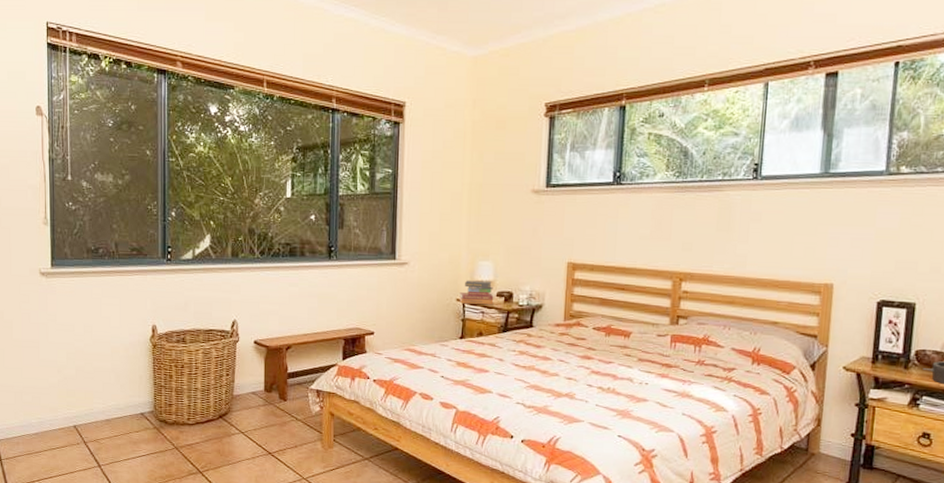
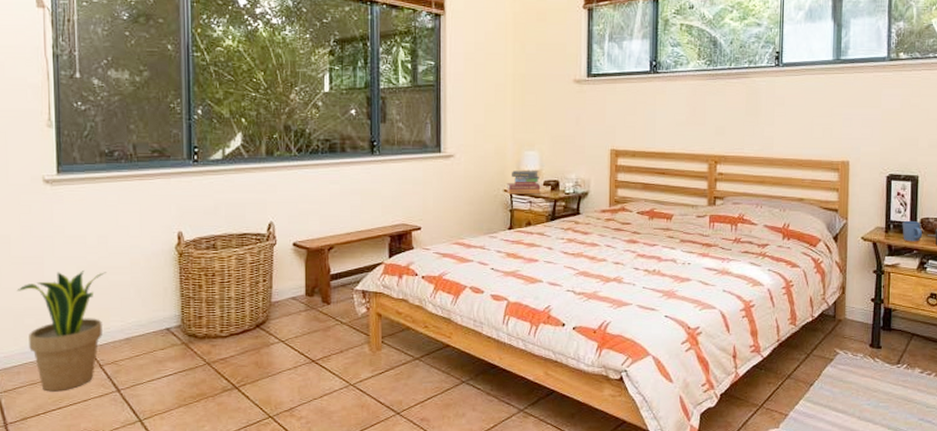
potted plant: none [17,356,91,463] -> present [16,271,106,392]
mug: none [892,351,918,376] -> present [902,220,923,242]

